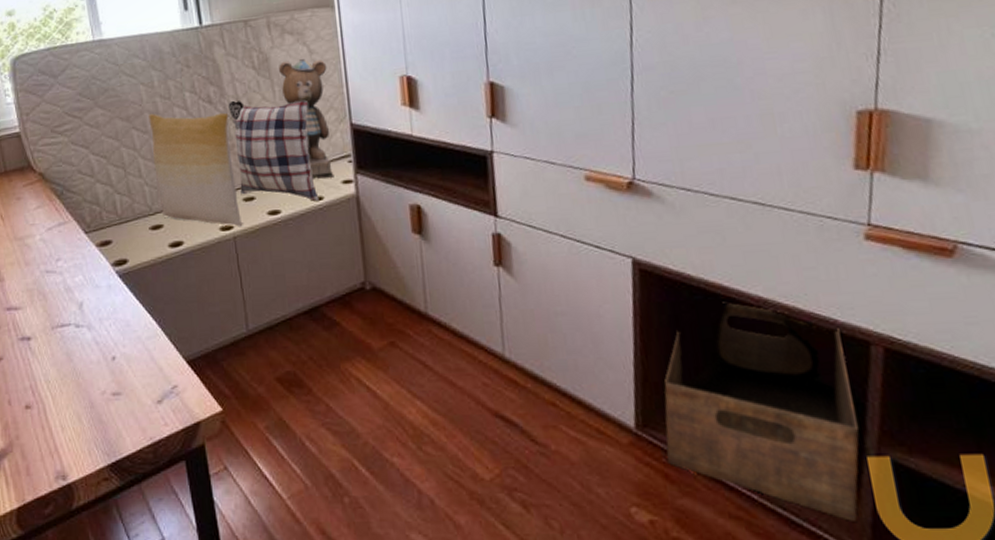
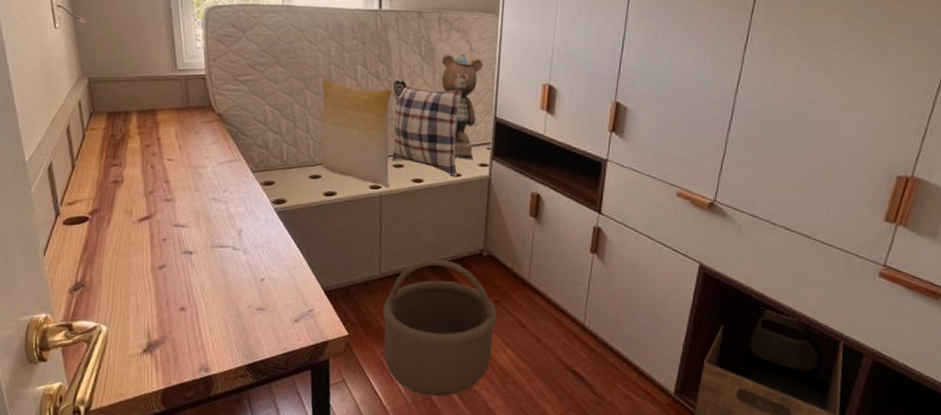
basket: none [258,302,399,473] -> present [383,259,497,397]

